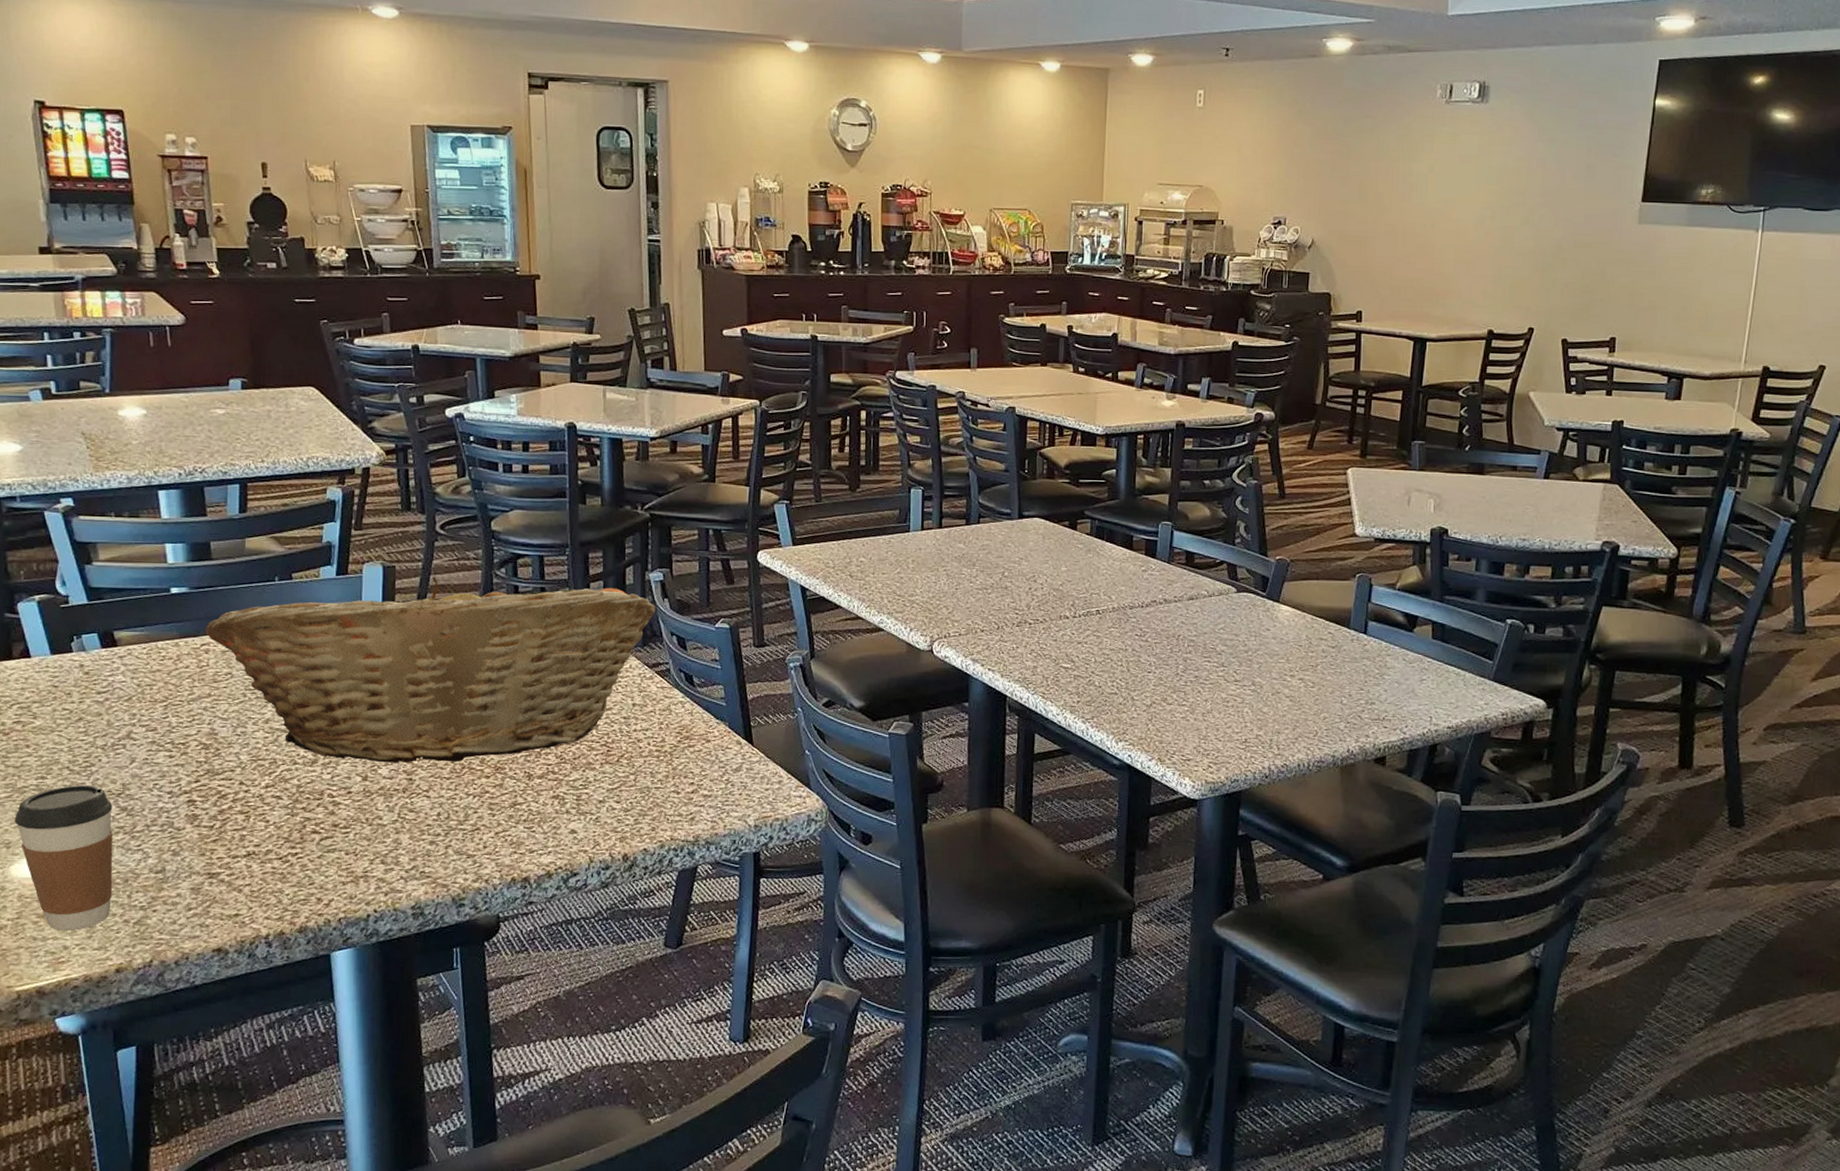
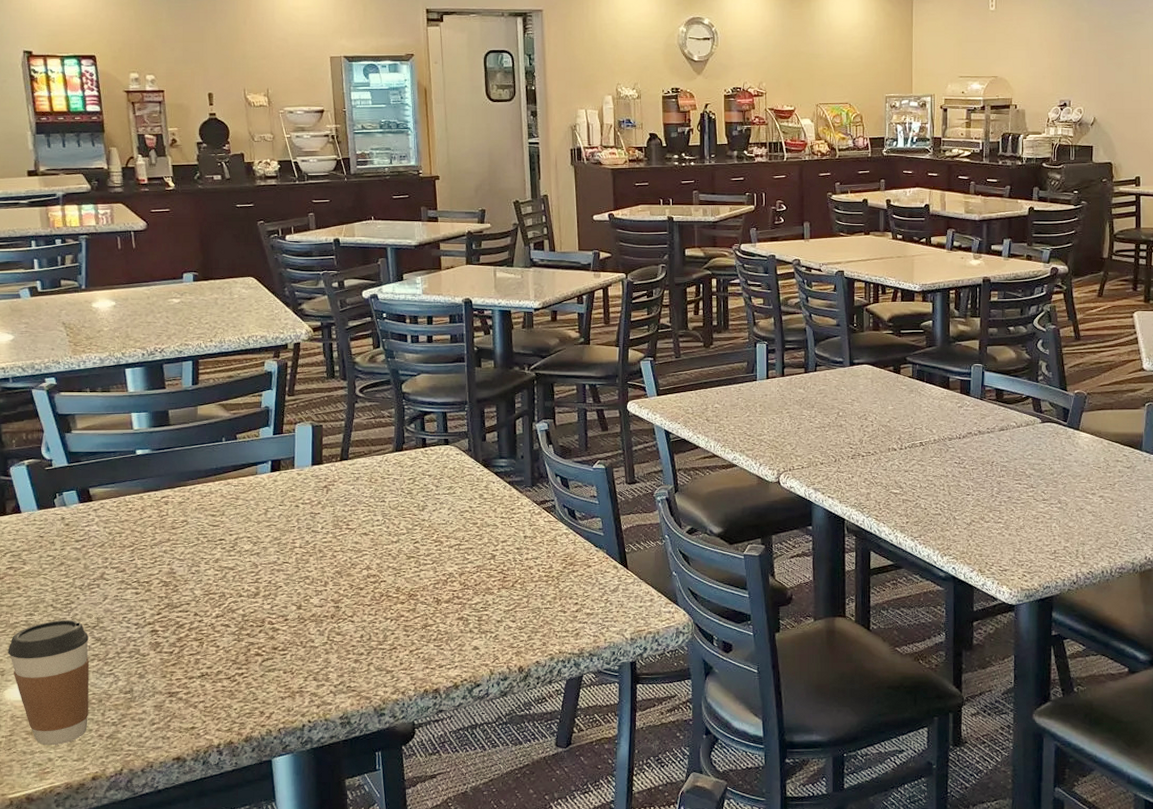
fruit basket: present [206,576,655,763] -> none [165,433,542,593]

